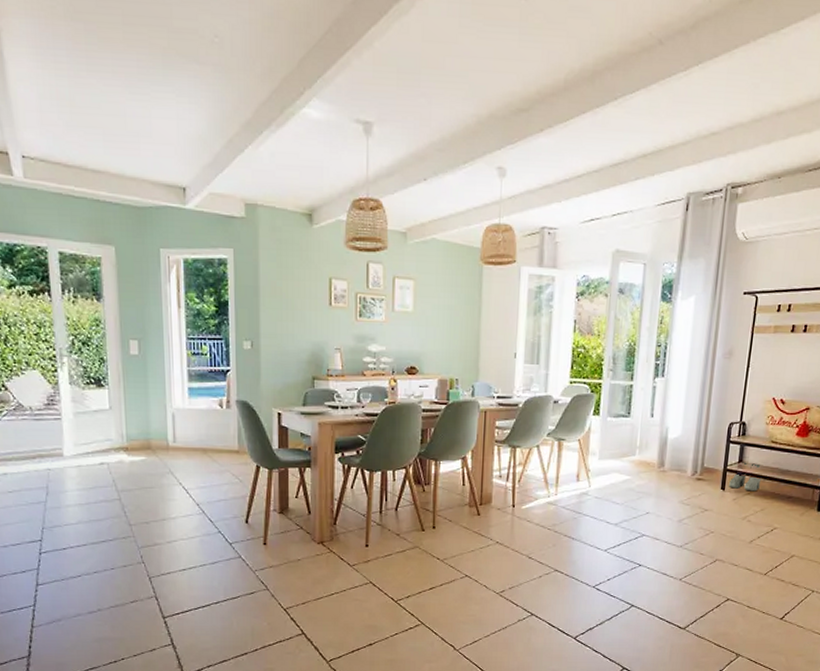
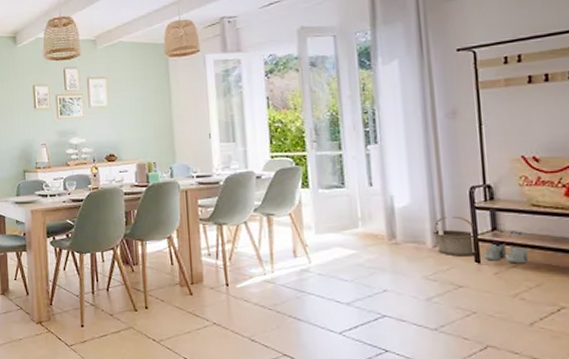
basket: none [693,448,727,484] -> present [432,216,476,257]

